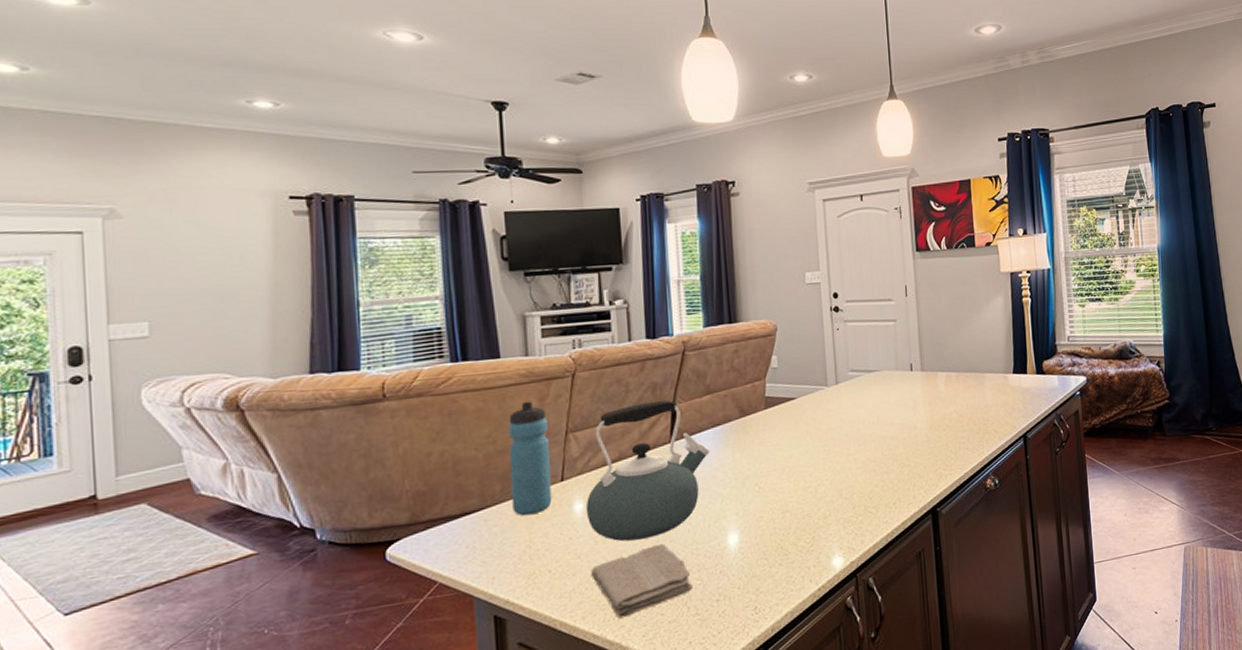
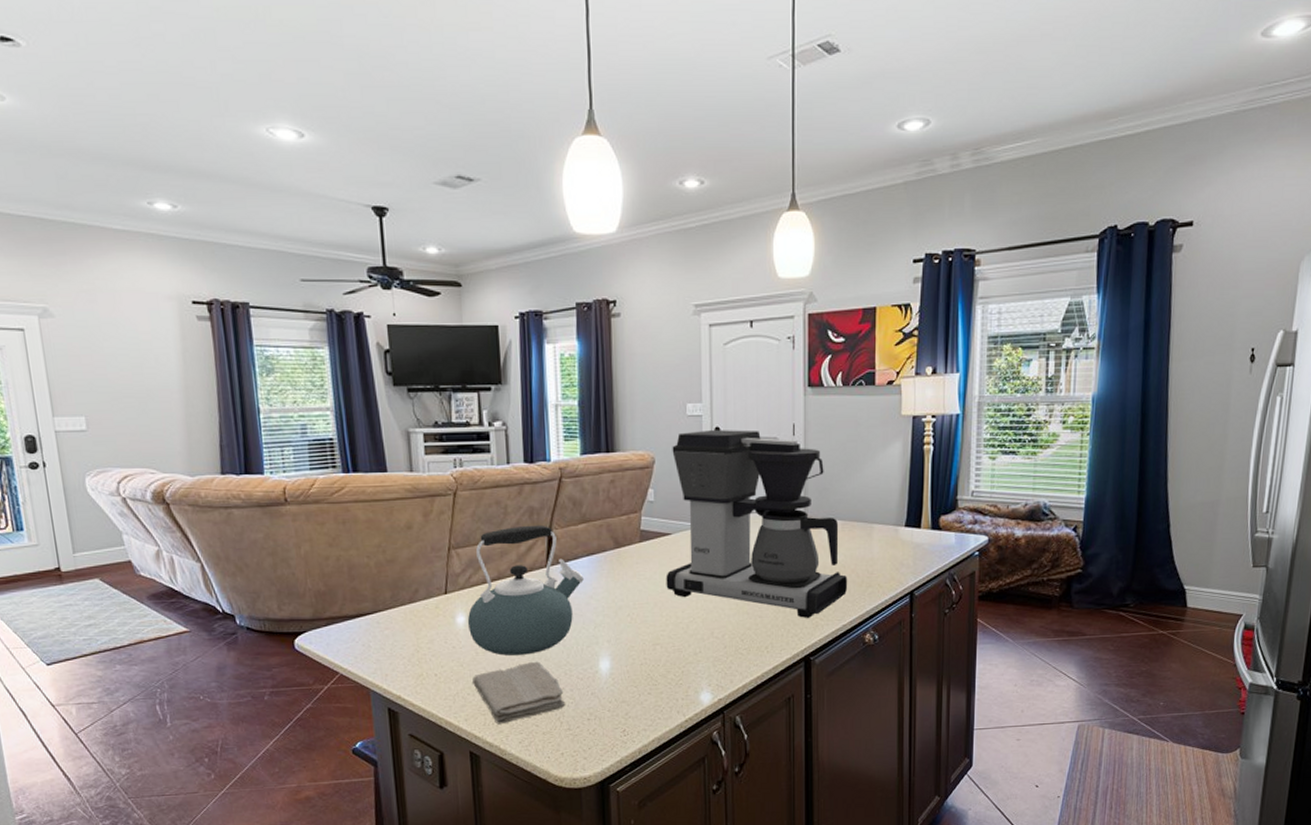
water bottle: present [508,401,552,516] -> none [396,515,437,623]
coffee maker: none [792,294,967,470] -> present [666,430,848,618]

